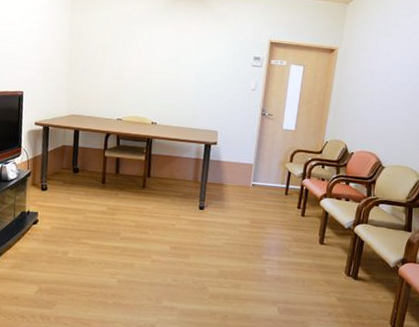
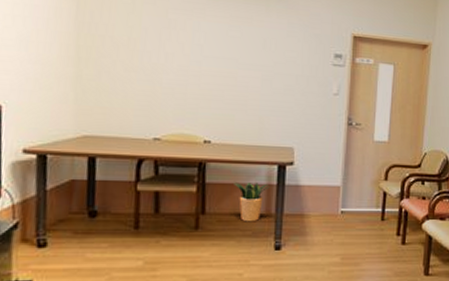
potted plant: none [171,155,199,187] -> present [234,182,271,222]

